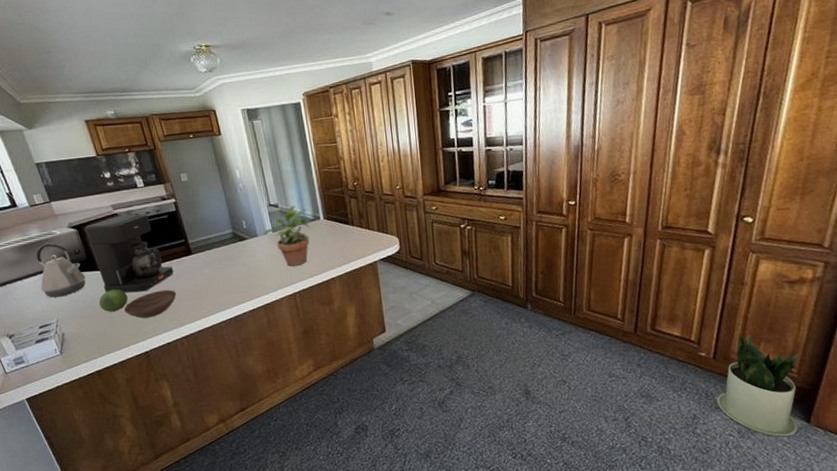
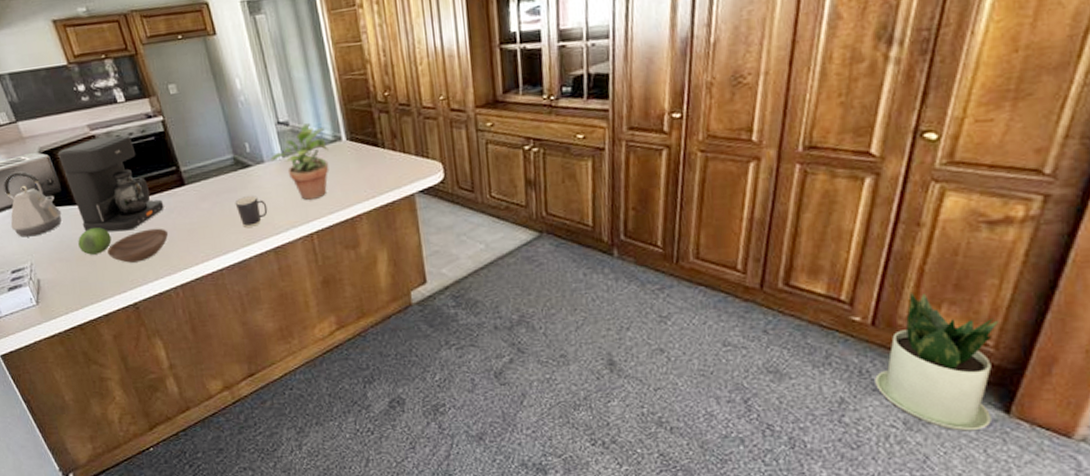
mug: none [233,263,260,288] -> present [235,196,268,227]

